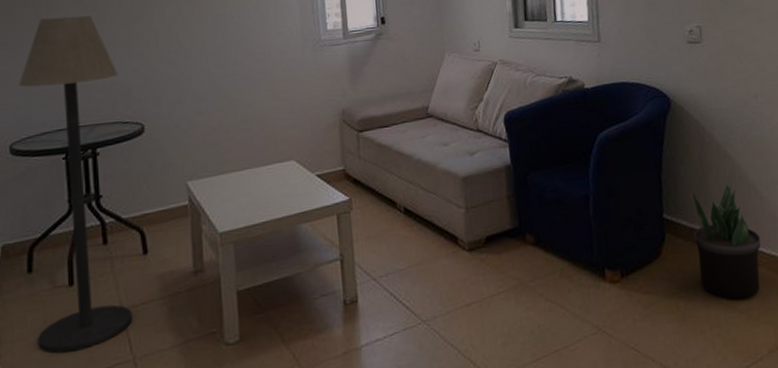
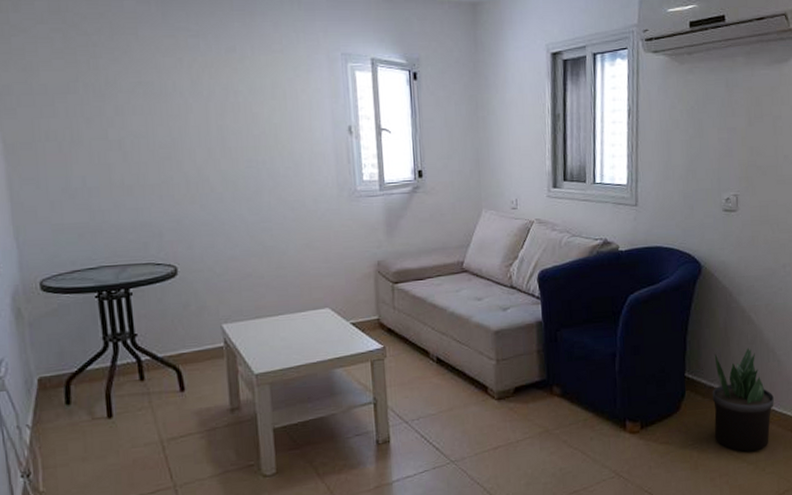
floor lamp: present [19,16,133,354] -> none [46,153,172,479]

